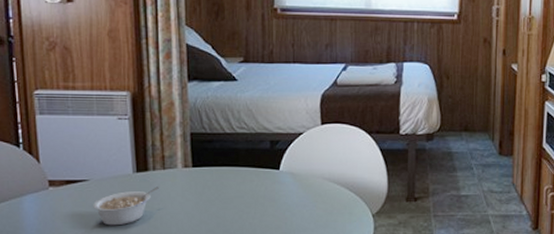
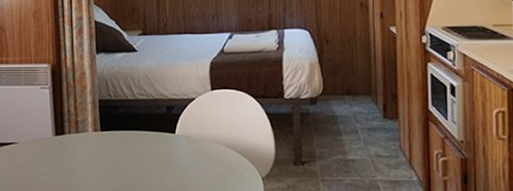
legume: present [93,186,159,226] -> none [21,149,73,184]

